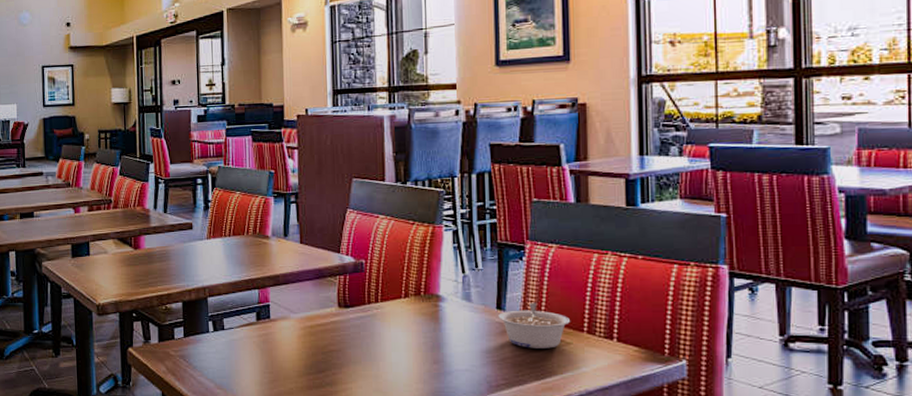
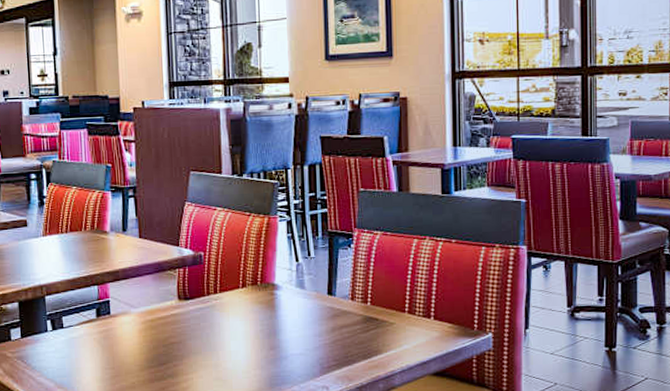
legume: present [498,302,570,349] -> none [329,286,393,330]

